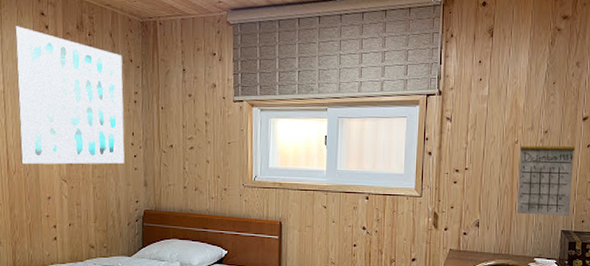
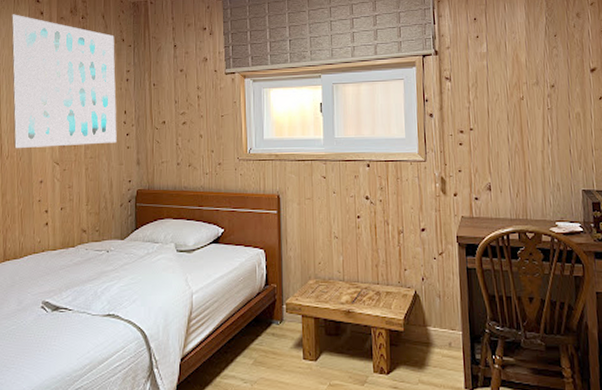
calendar: present [516,130,576,217] -> none [527,84,589,175]

